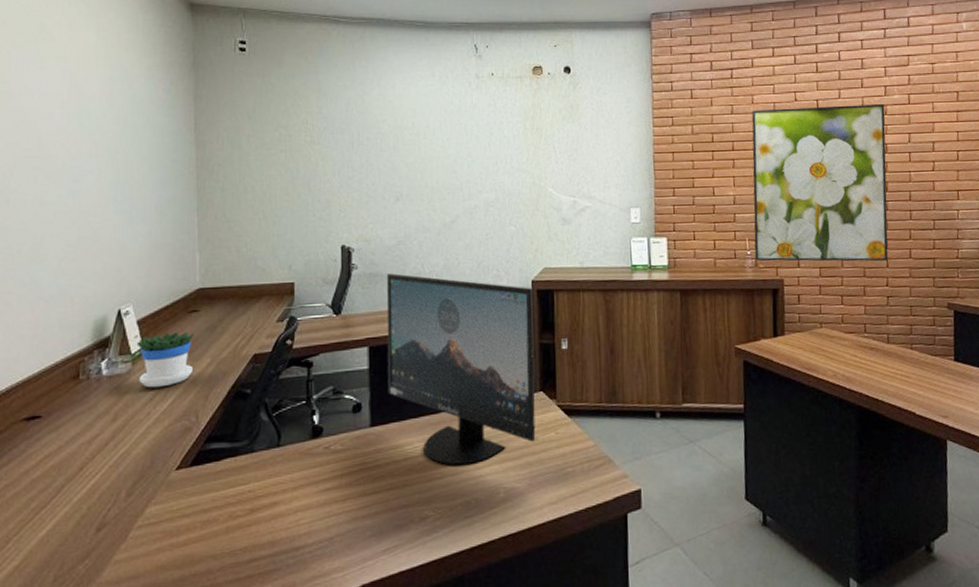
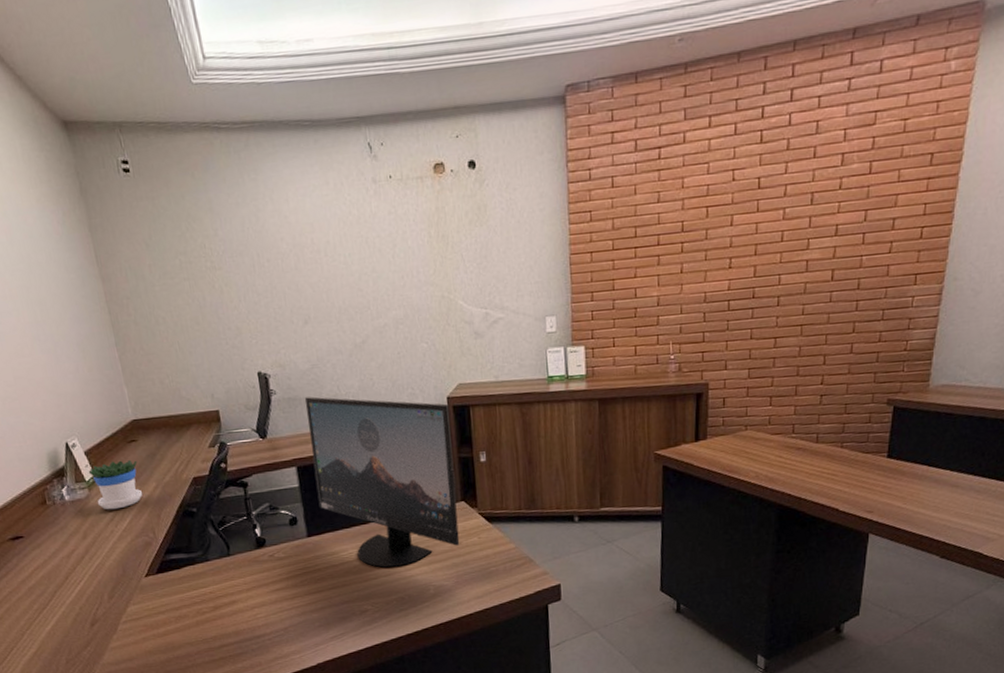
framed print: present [751,104,889,262] -> none [678,176,839,365]

